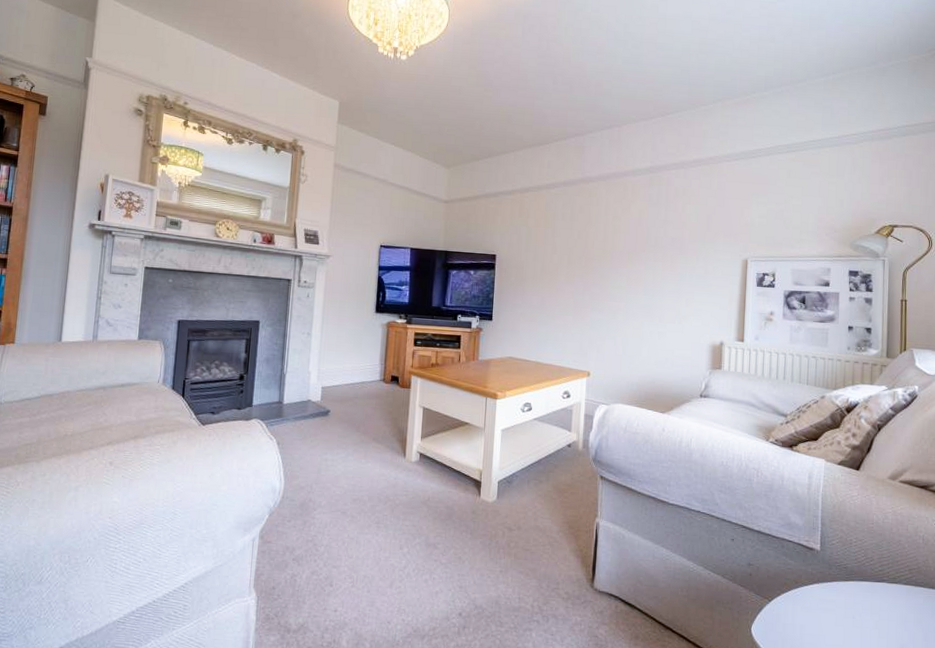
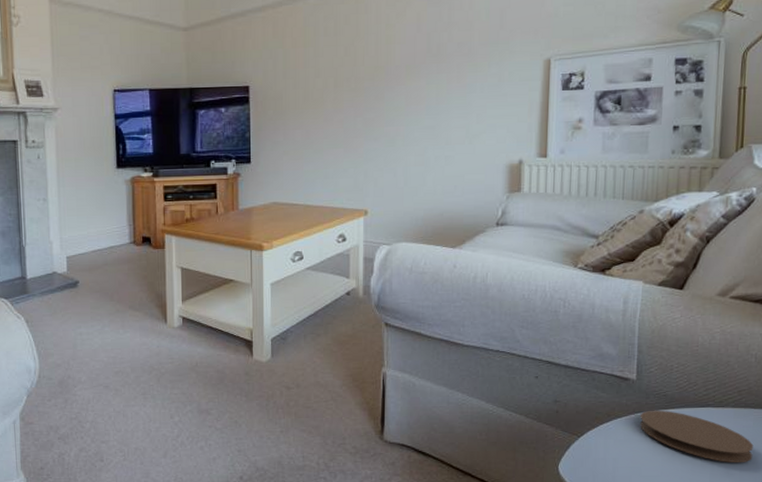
coaster: none [823,580,924,640] -> present [639,410,754,463]

